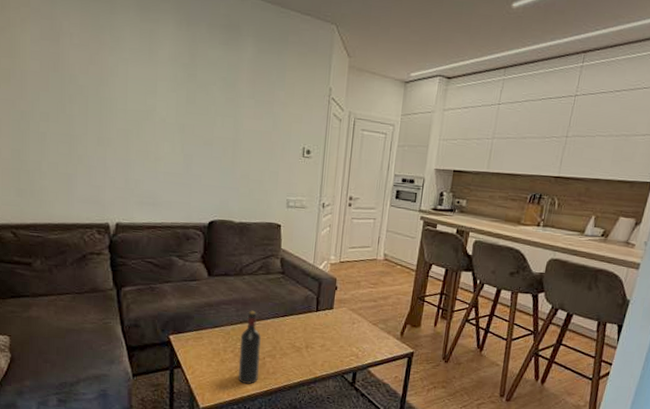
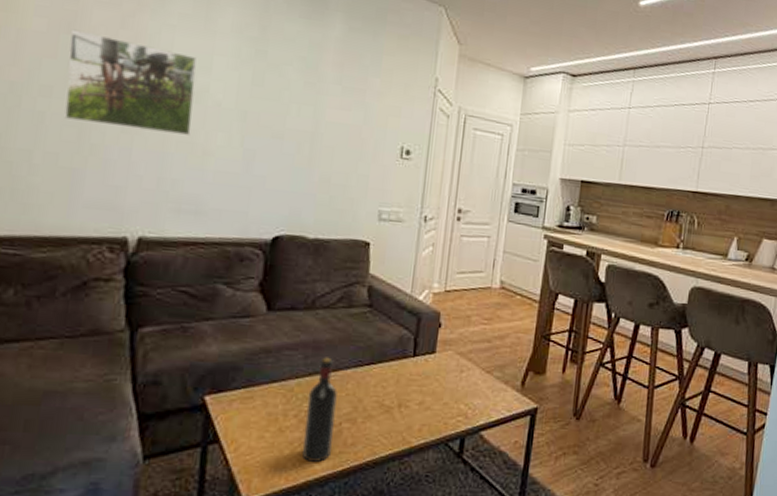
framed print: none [56,67,146,145] -> present [64,29,197,135]

